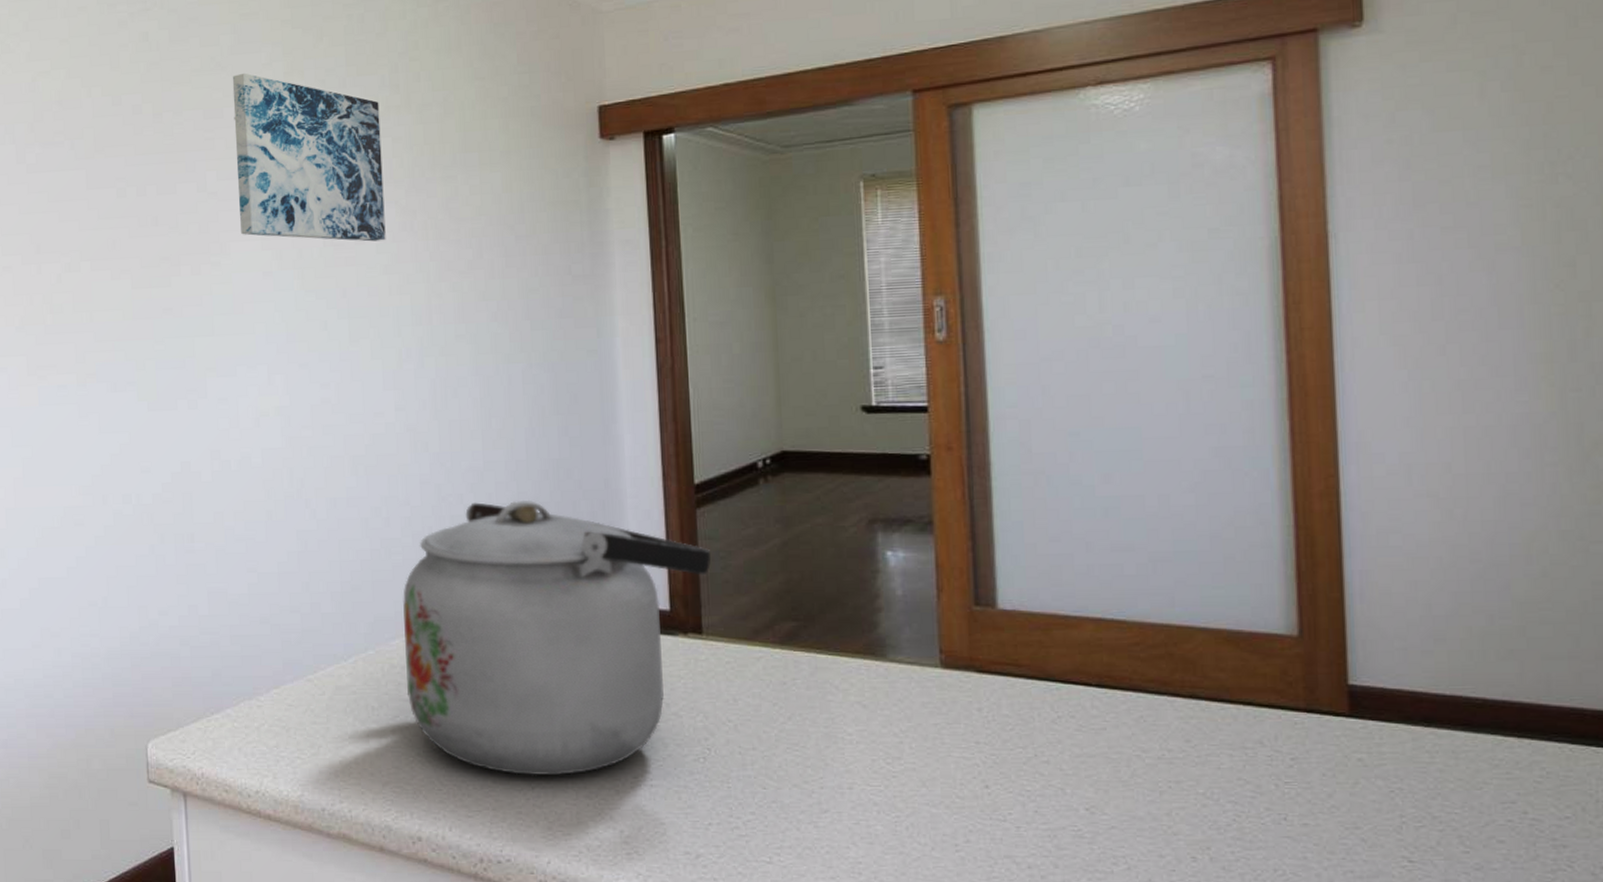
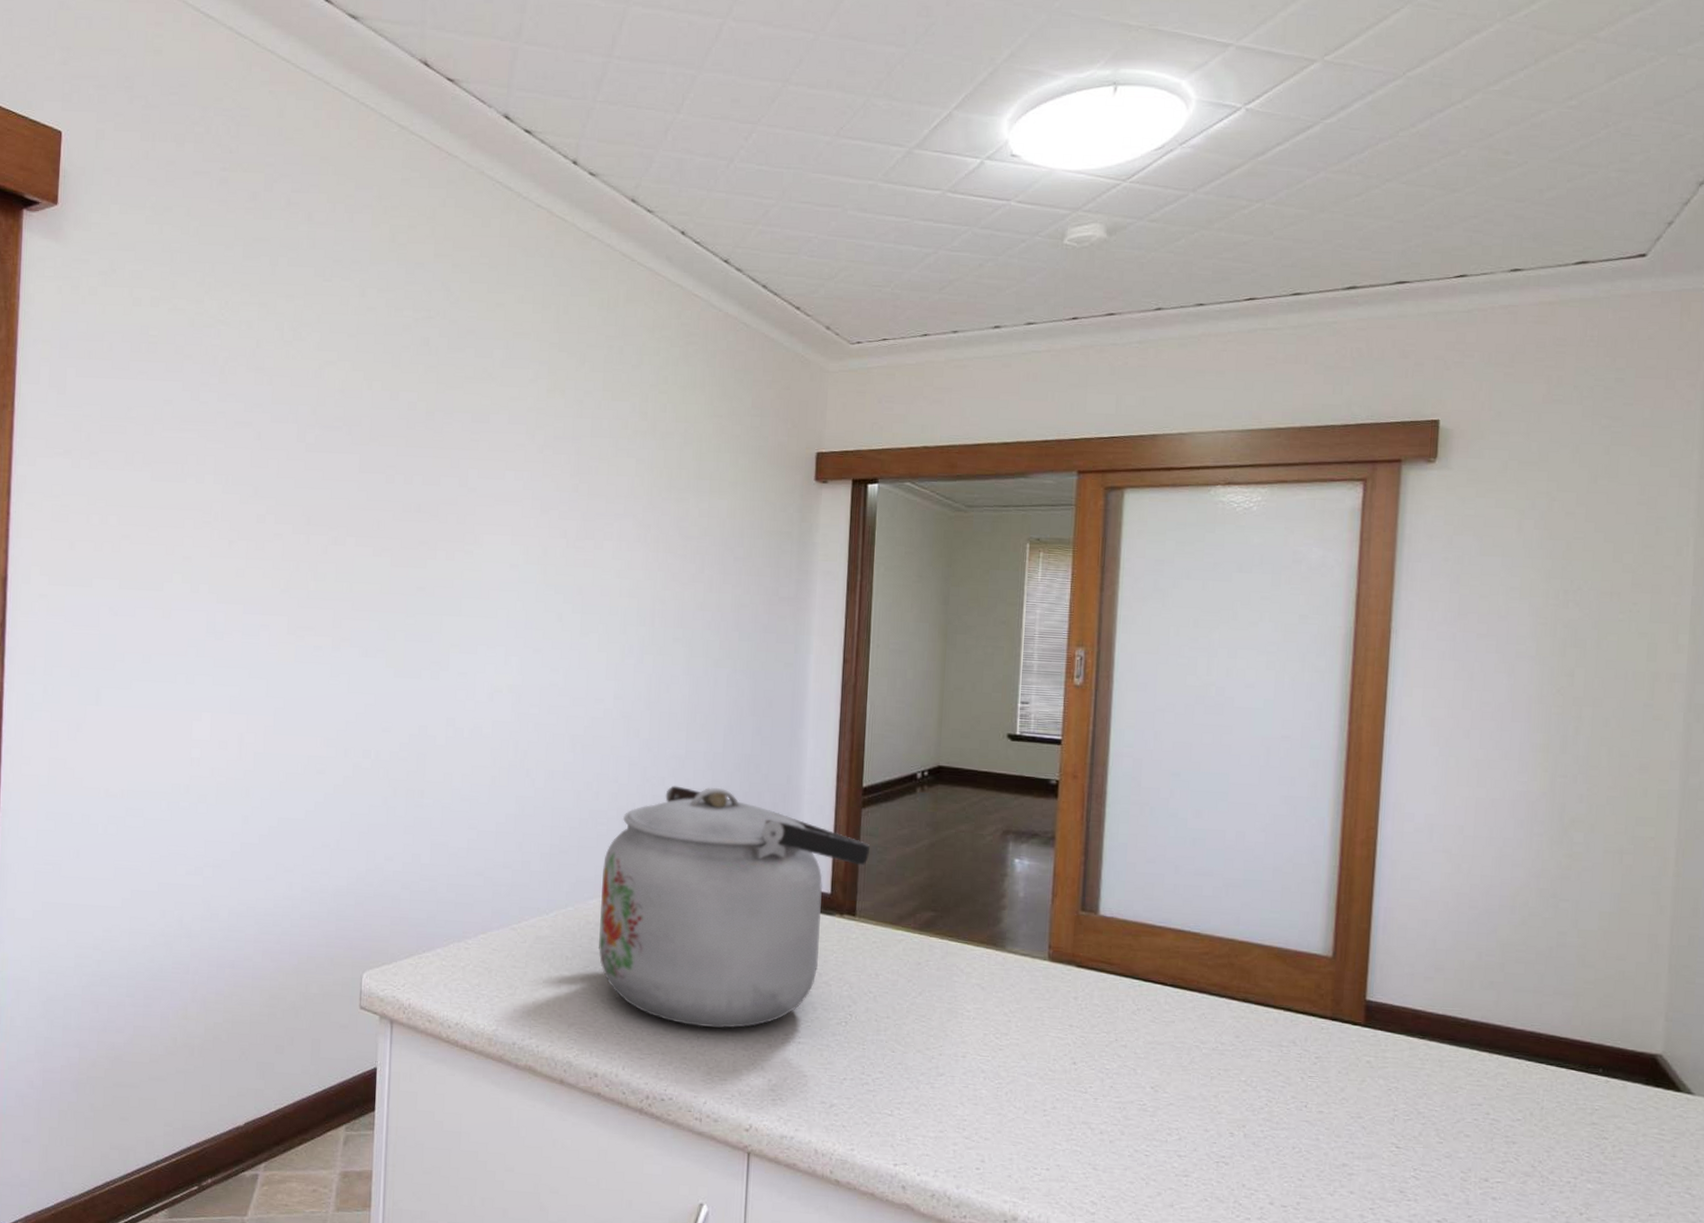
wall art: present [232,72,386,242] -> none [494,385,628,549]

